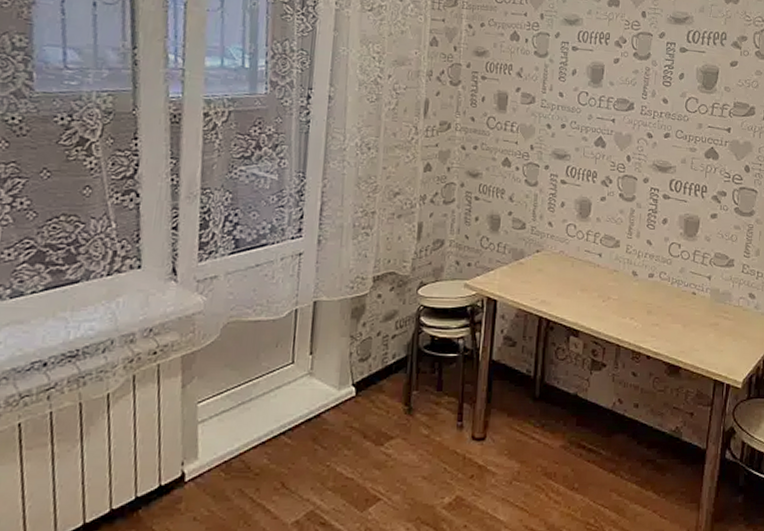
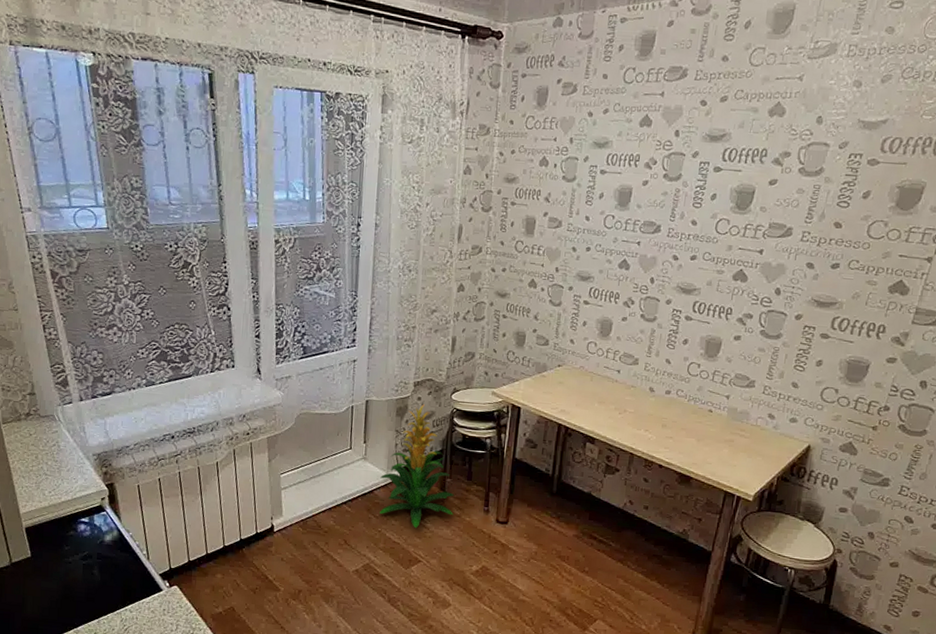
indoor plant: none [329,302,423,458] -> present [380,404,455,529]

